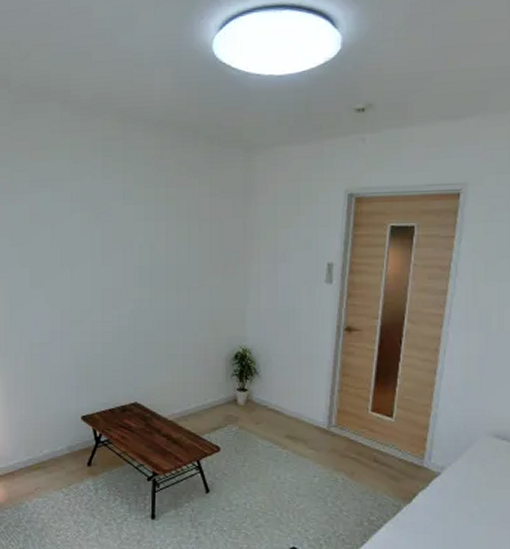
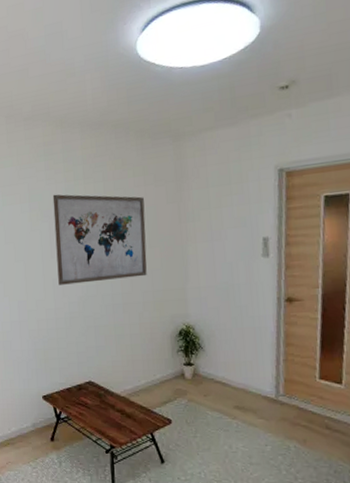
wall art: none [108,195,208,296] -> present [52,194,147,285]

